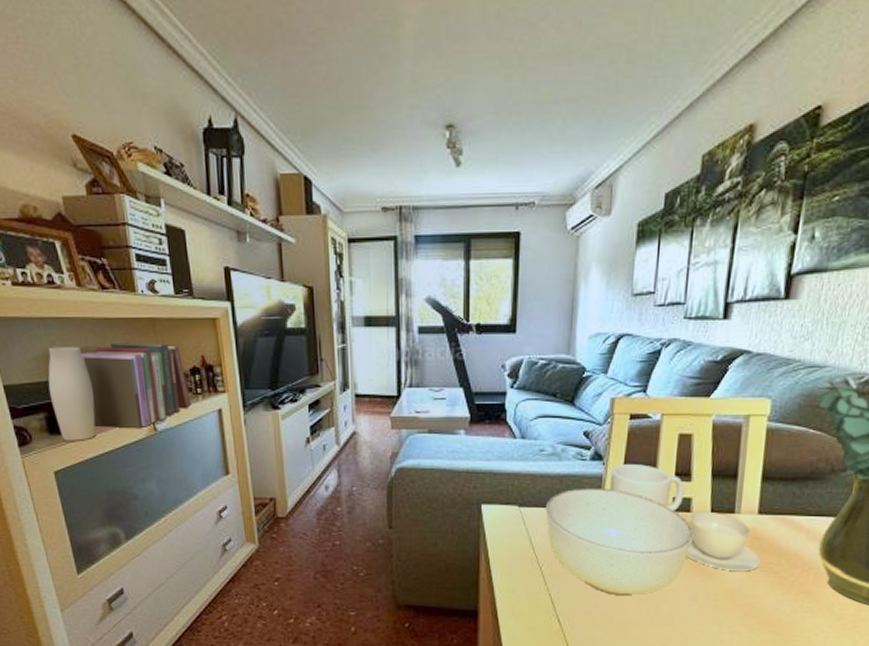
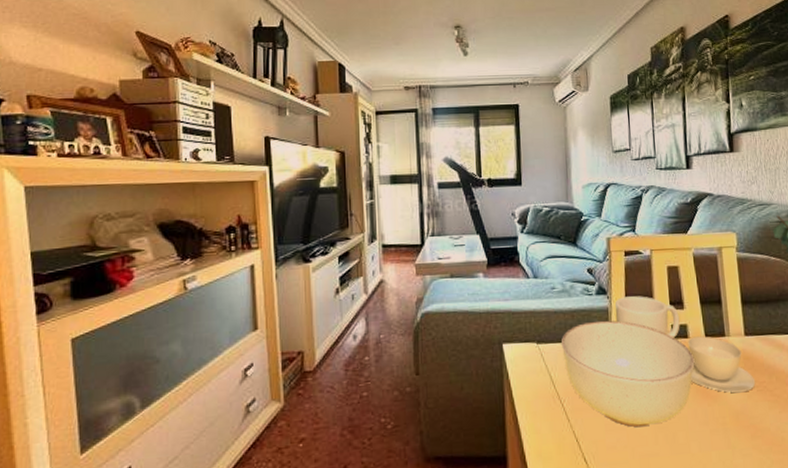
vase: present [48,346,96,441] -> none [79,211,125,306]
books: present [81,342,191,429] -> none [118,205,224,290]

